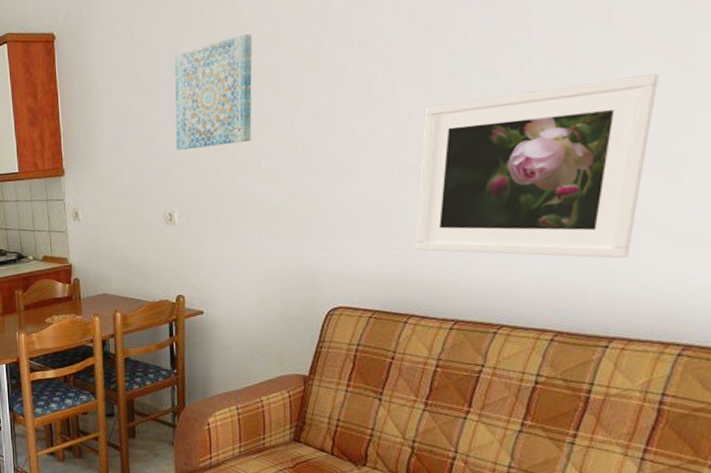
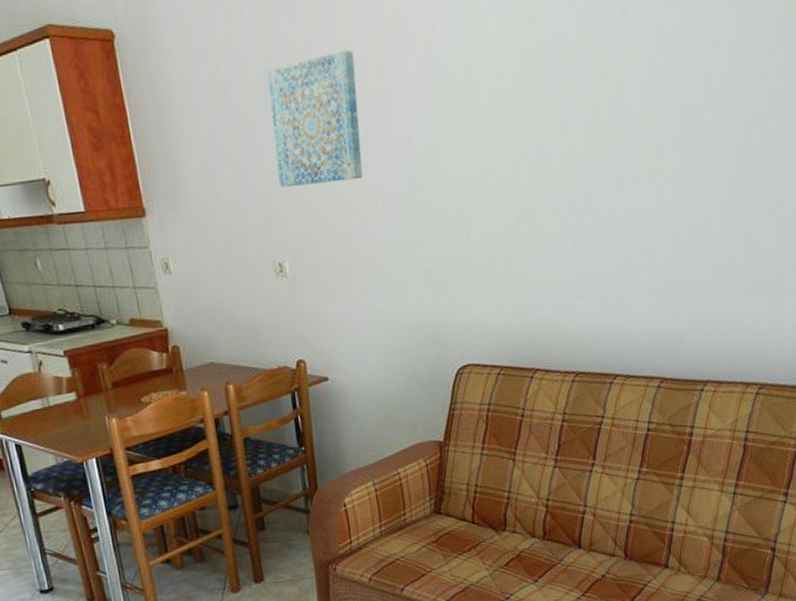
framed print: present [414,74,659,259] -> none [534,122,730,304]

